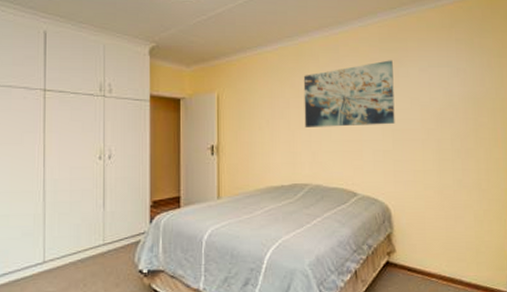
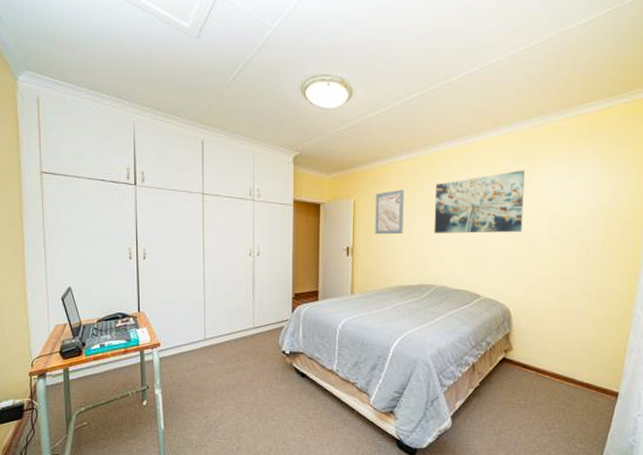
wall art: none [241,81,272,131] -> present [375,189,404,235]

